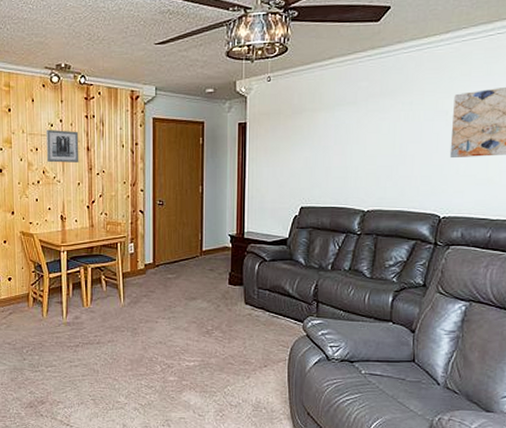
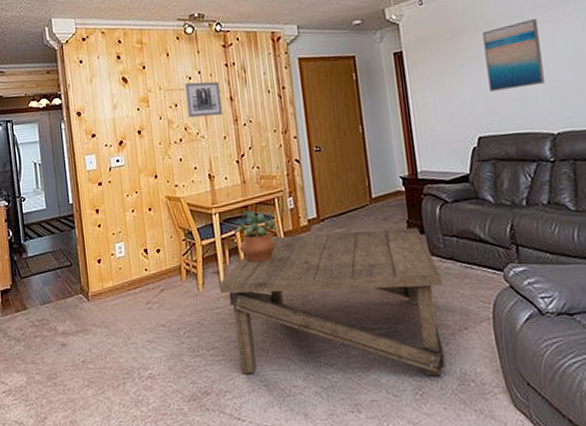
coffee table: none [61,276,252,401] -> present [218,227,445,375]
potted plant: none [79,251,115,297] -> present [234,210,276,263]
wall art: none [317,107,368,168] -> present [482,19,545,92]

